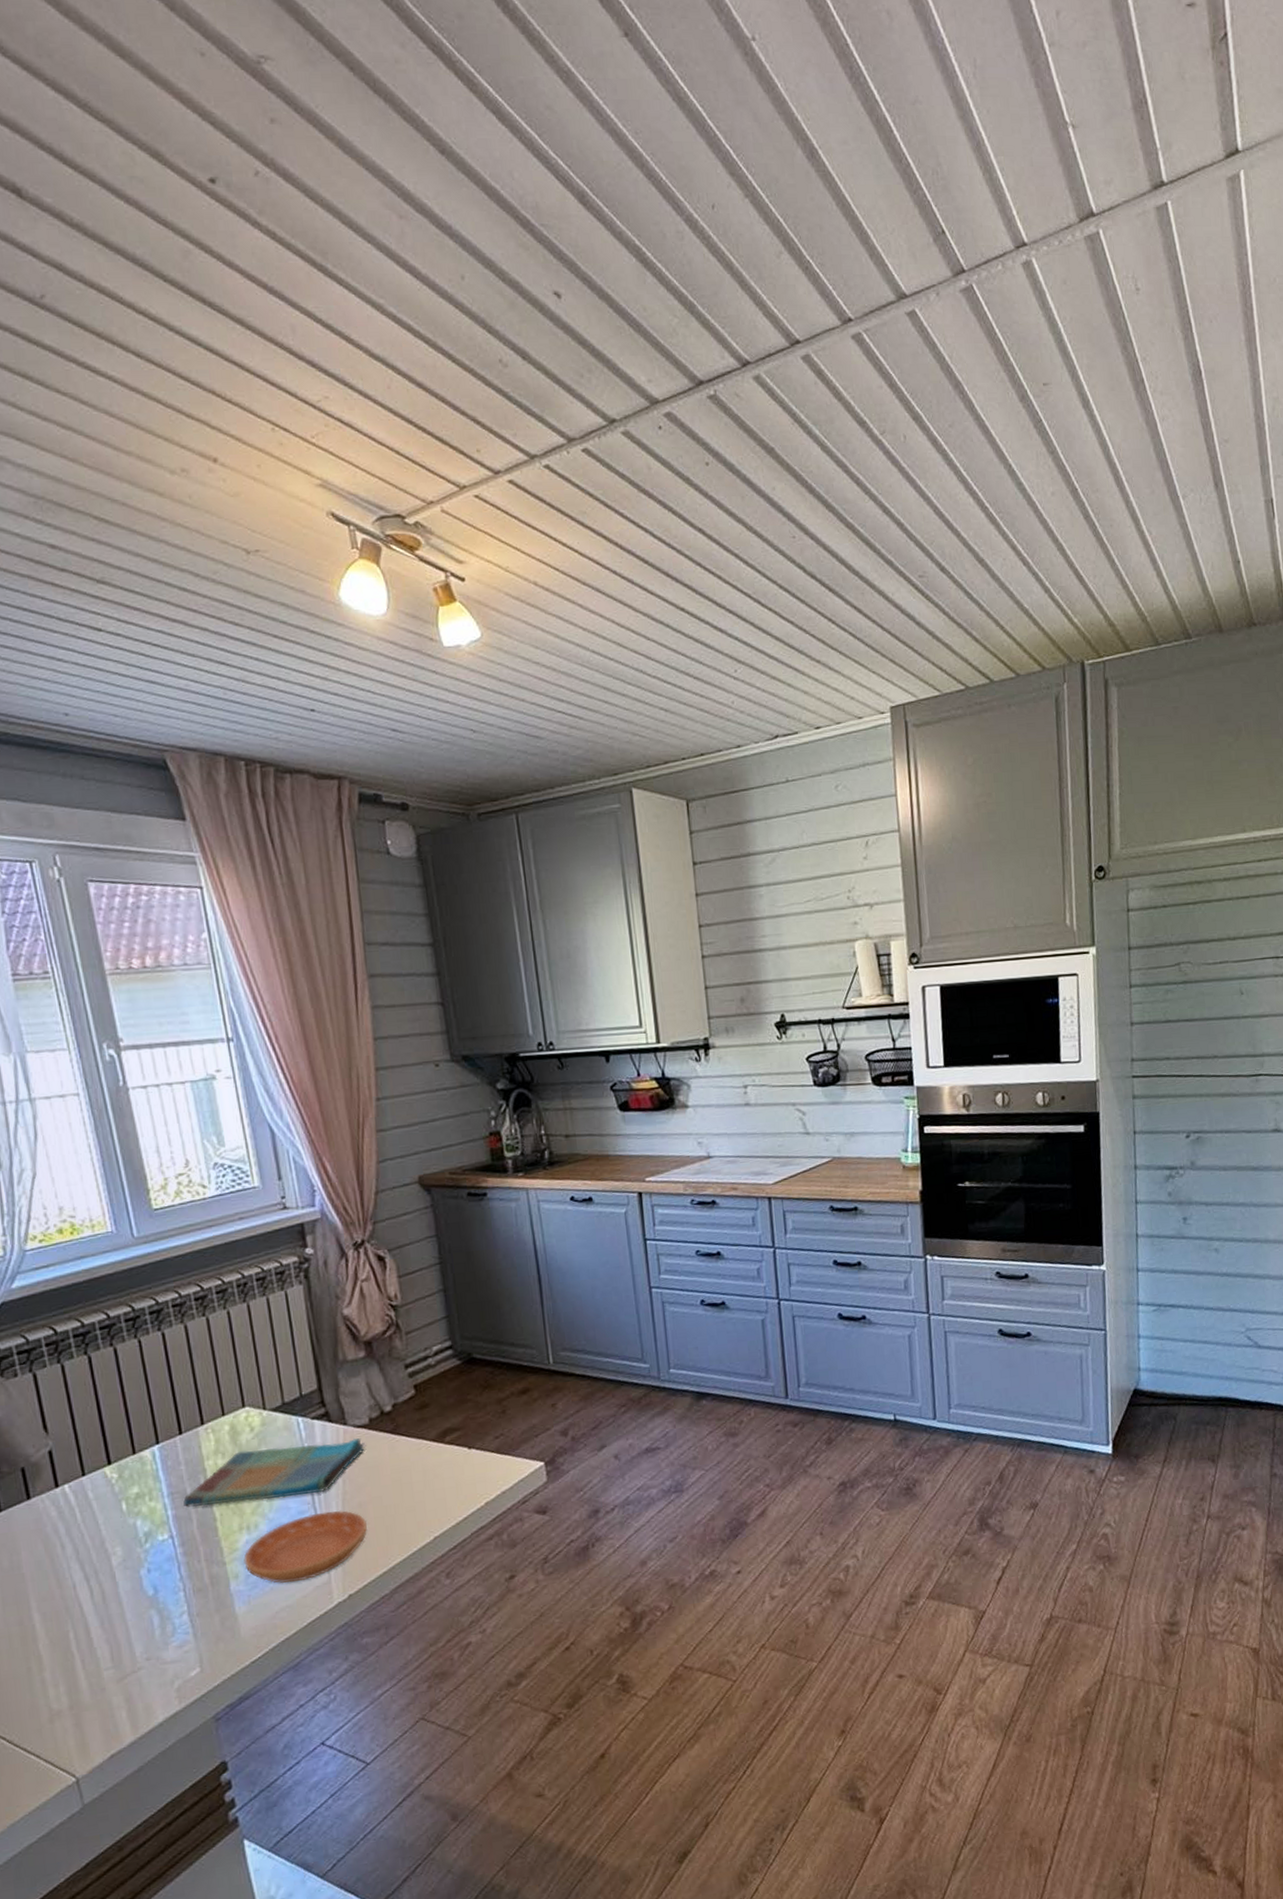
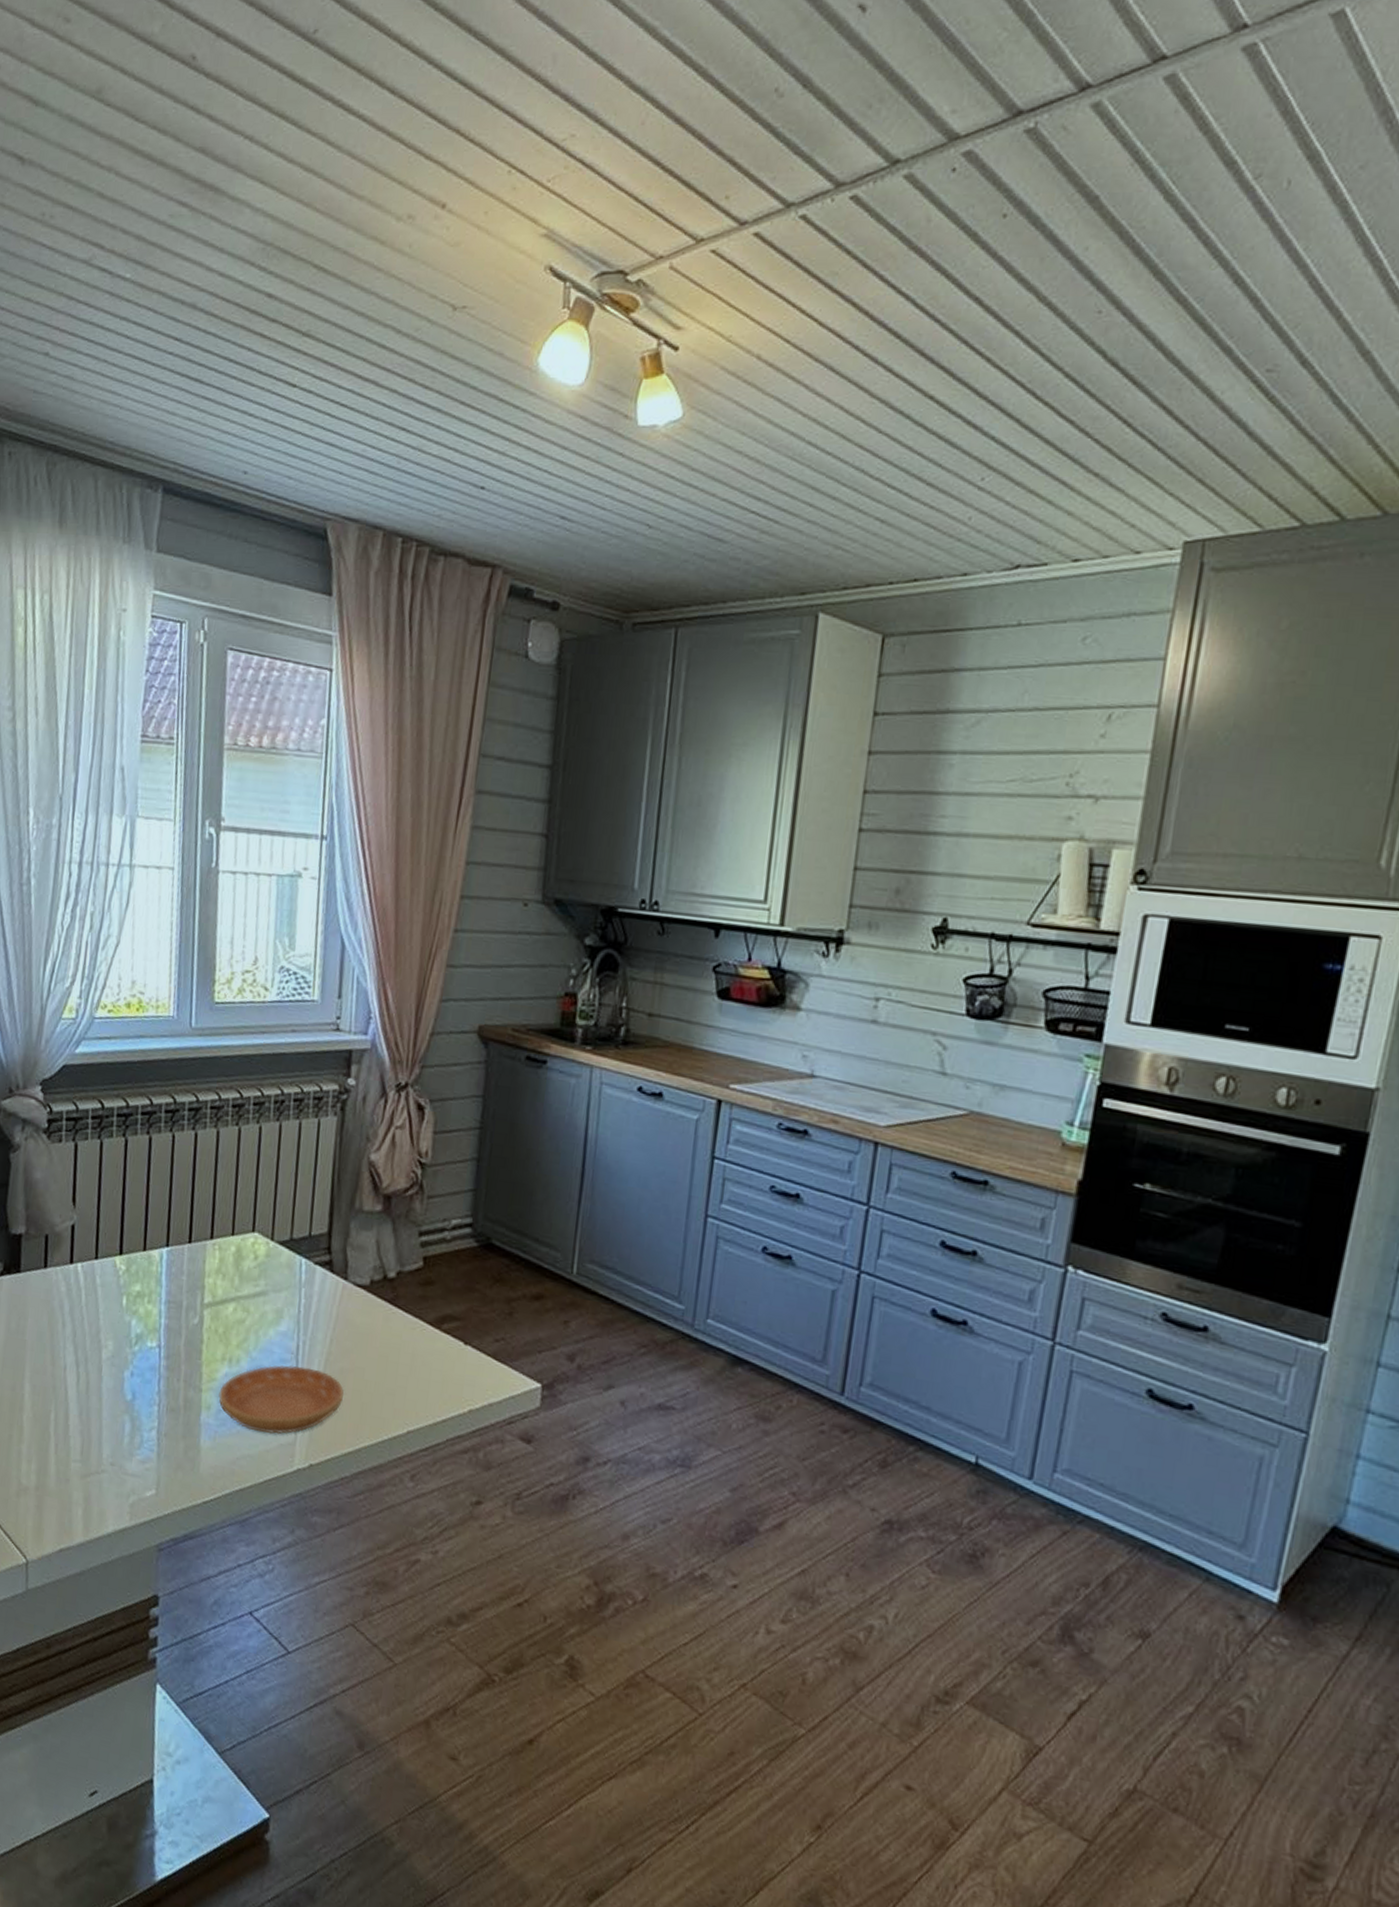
dish towel: present [183,1438,365,1507] -> none [177,1277,361,1346]

